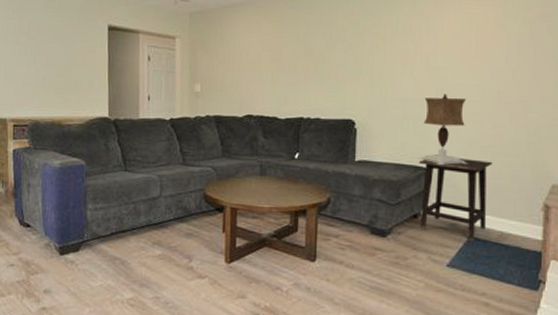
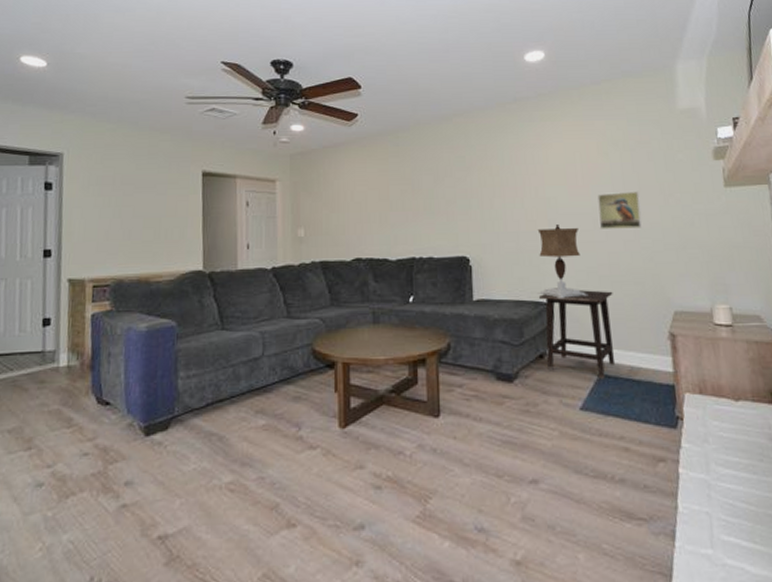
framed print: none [487,65,533,102] -> present [597,191,642,229]

